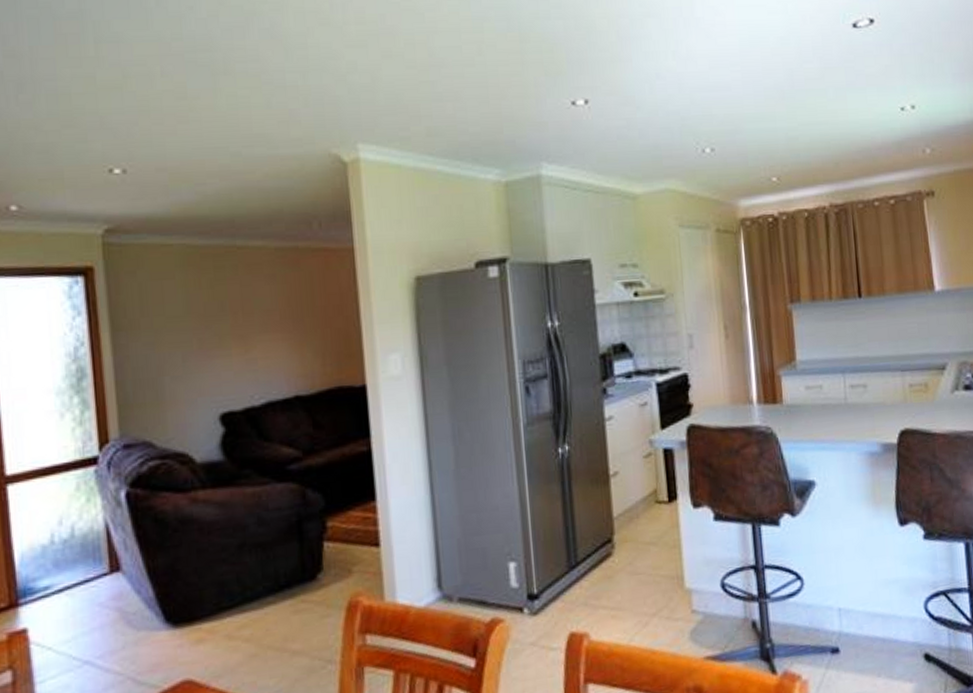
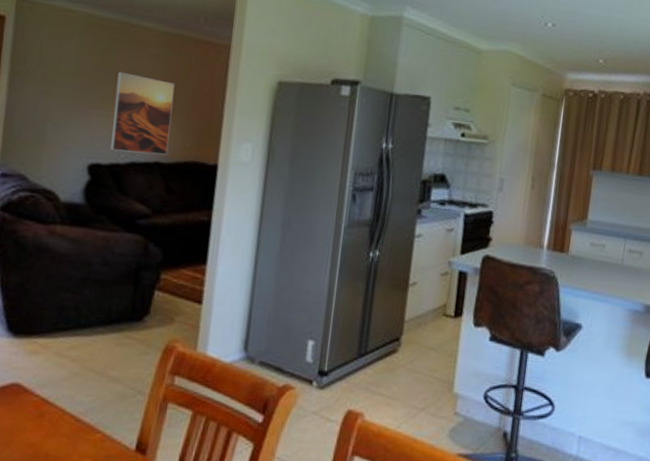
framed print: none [233,302,306,393] -> present [110,71,175,155]

